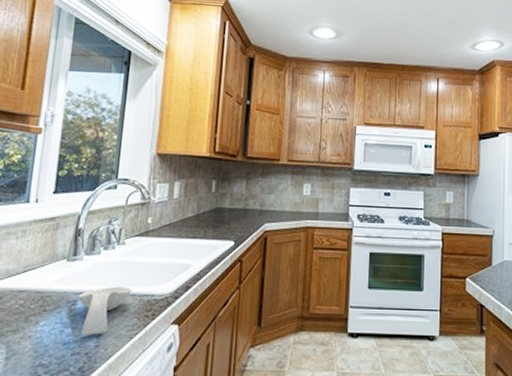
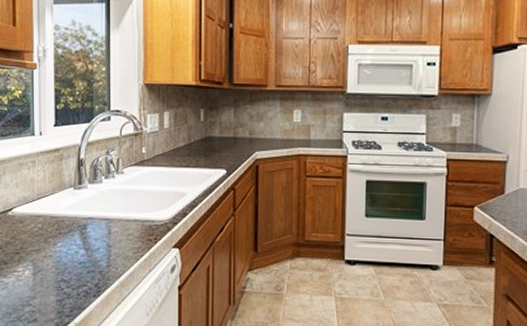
spoon rest: present [78,286,131,336] -> none [88,212,133,257]

